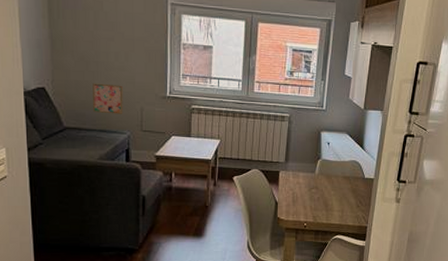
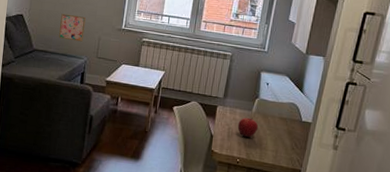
fruit: none [302,179,323,200] -> present [237,117,259,138]

